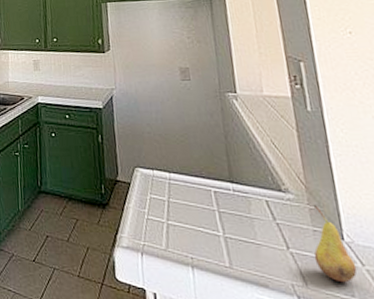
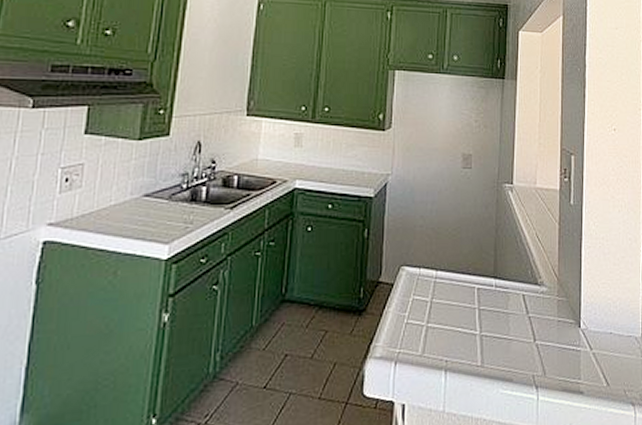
fruit: present [313,205,357,283] -> none [555,296,586,368]

